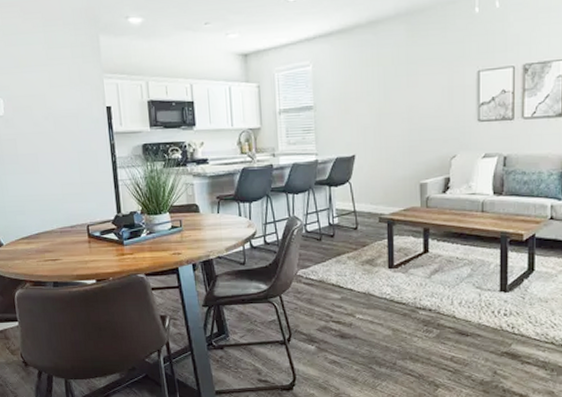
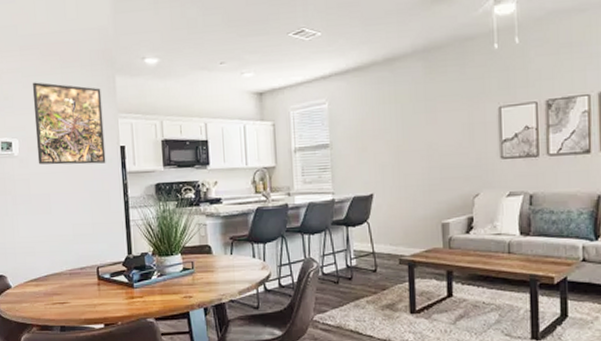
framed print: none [14,40,93,125] -> present [32,82,106,165]

